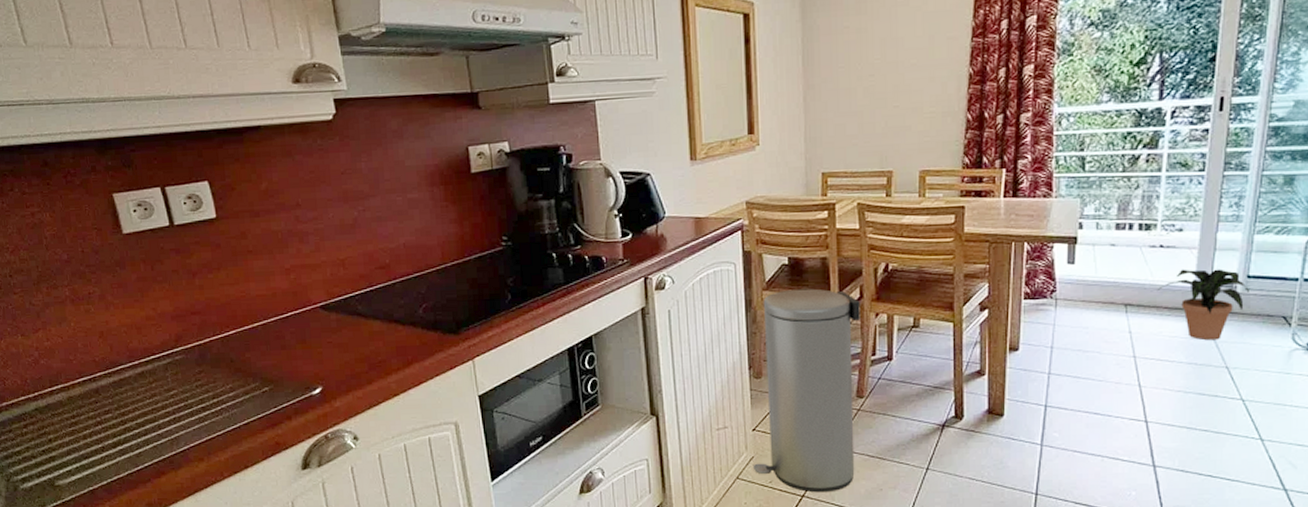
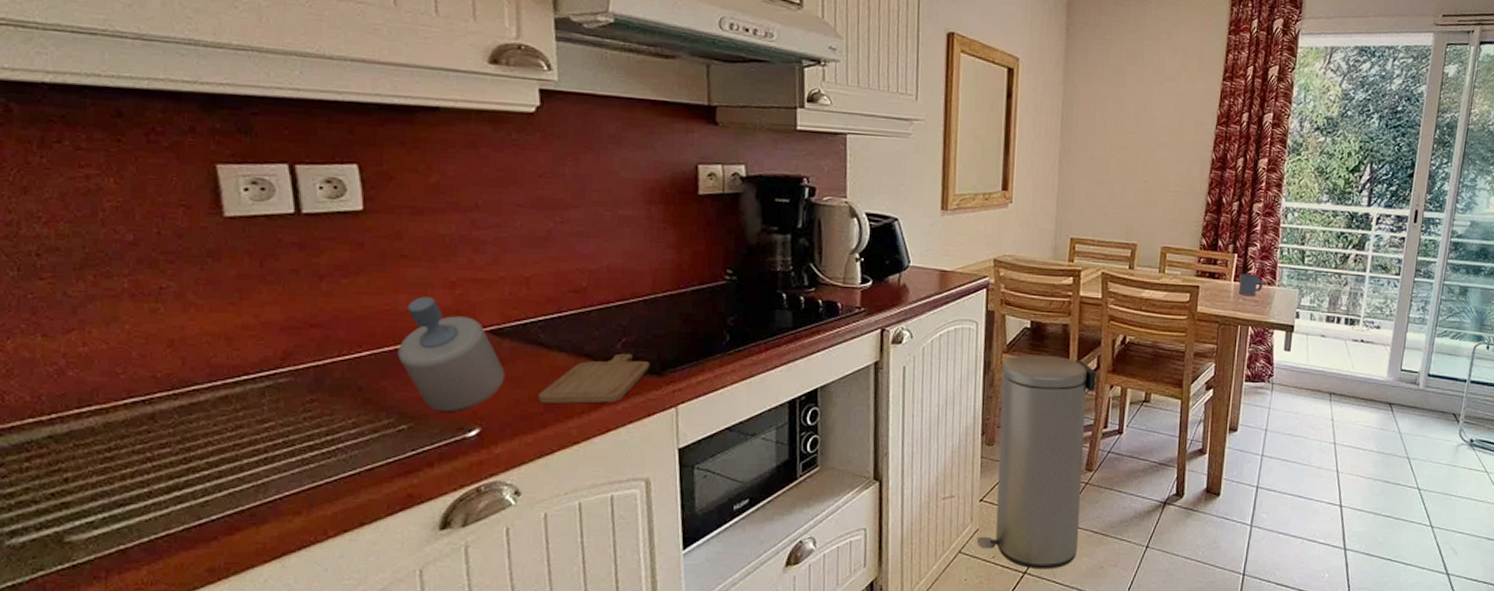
soap dispenser: none [254,283,335,375] -> present [398,296,505,412]
chopping board: none [362,316,448,364] -> present [538,353,650,404]
mug: none [1009,188,1038,212] -> present [1238,274,1264,297]
potted plant: present [1157,269,1249,341] -> none [1356,363,1429,432]

